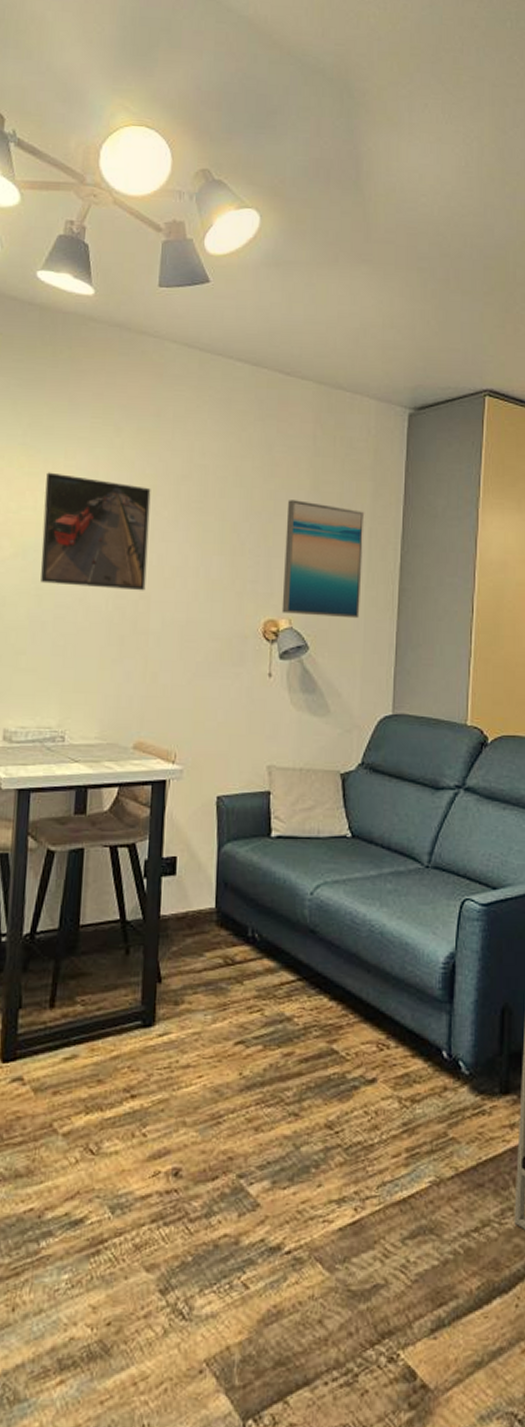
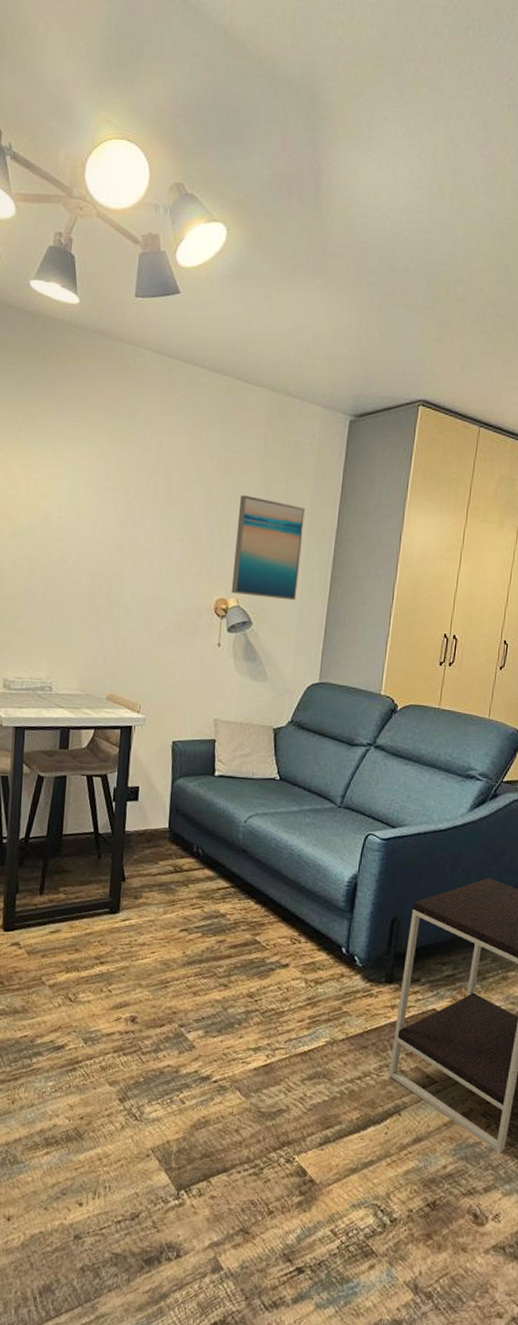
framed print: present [41,472,151,591] -> none [33,464,125,570]

